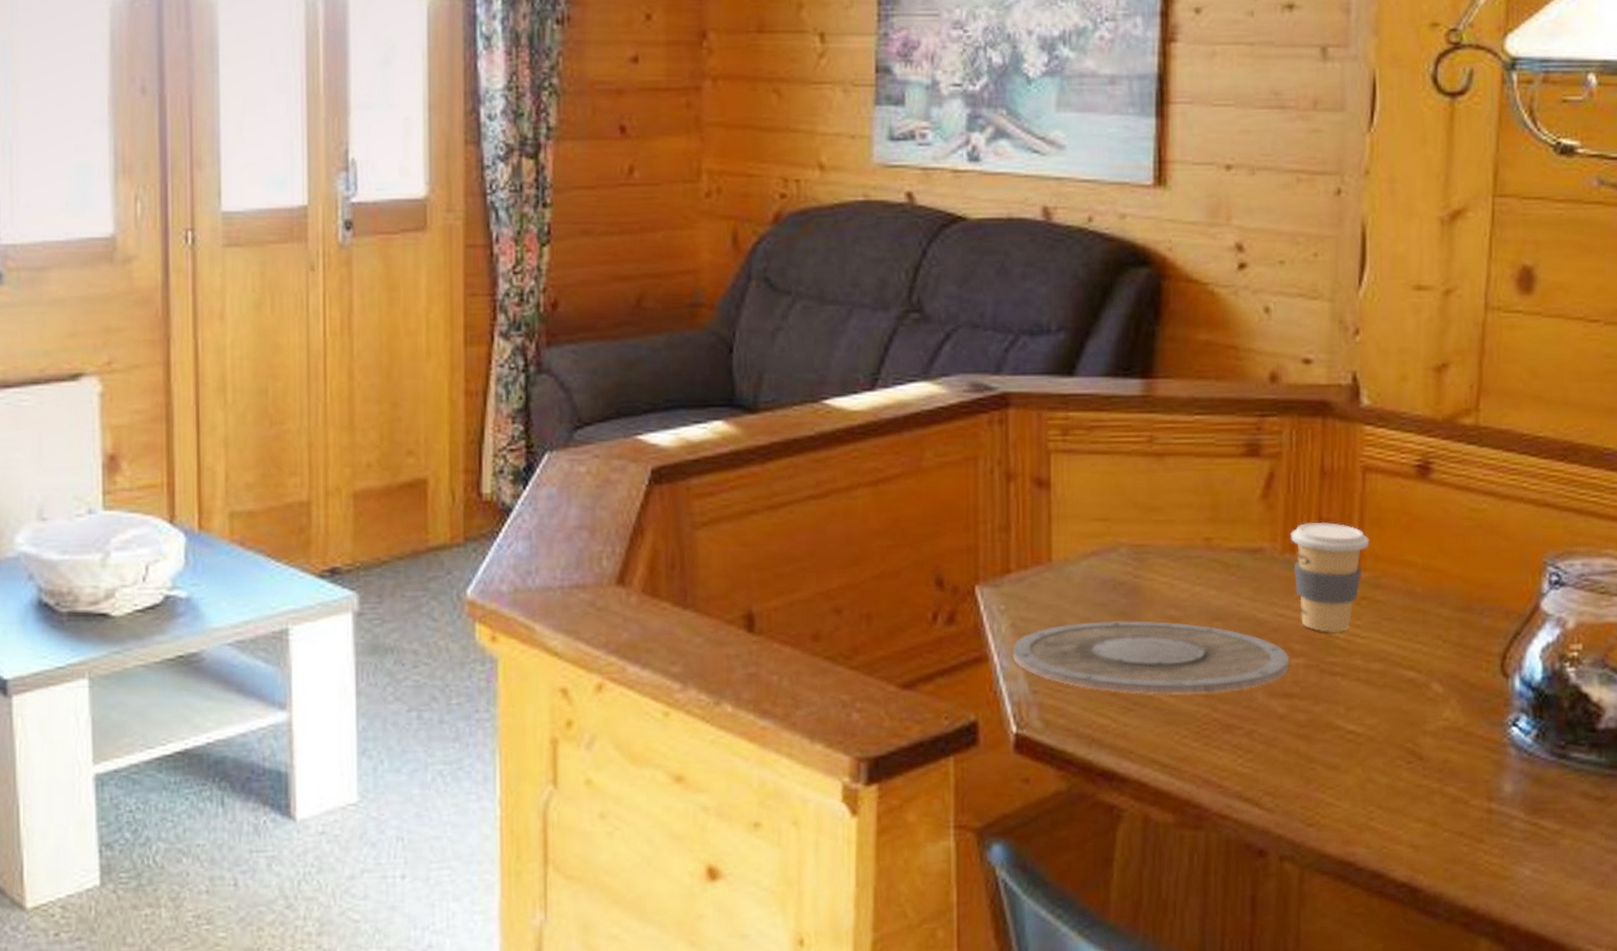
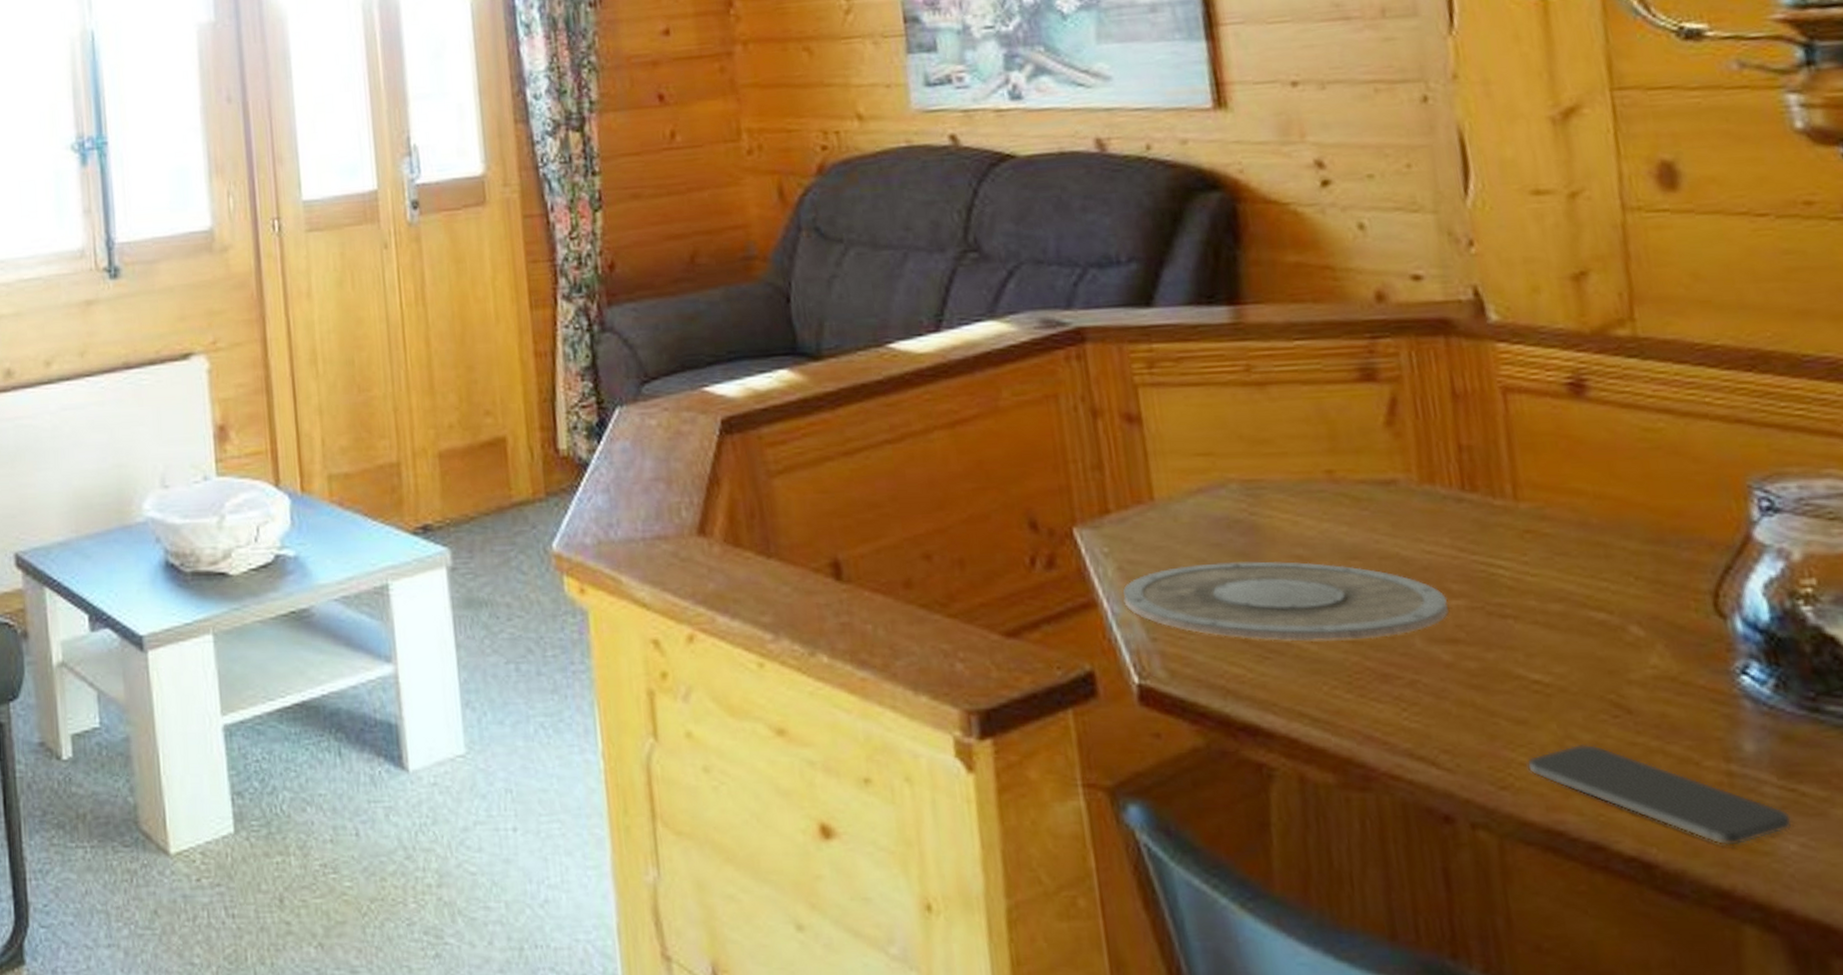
coffee cup: present [1291,522,1370,632] -> none [1426,448,1524,570]
smartphone: none [1333,786,1529,872] -> present [1527,743,1791,846]

